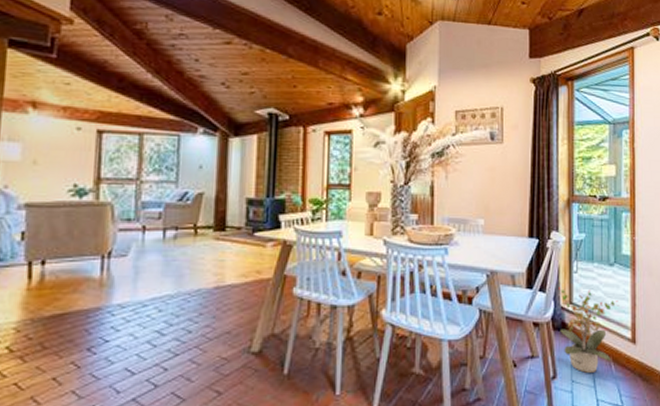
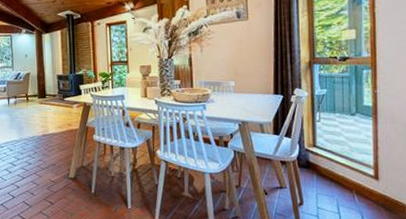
potted plant: present [559,287,620,374] -> none [303,133,362,203]

